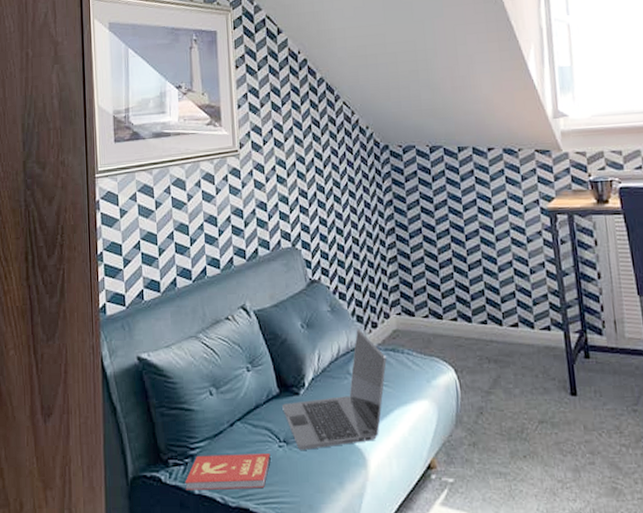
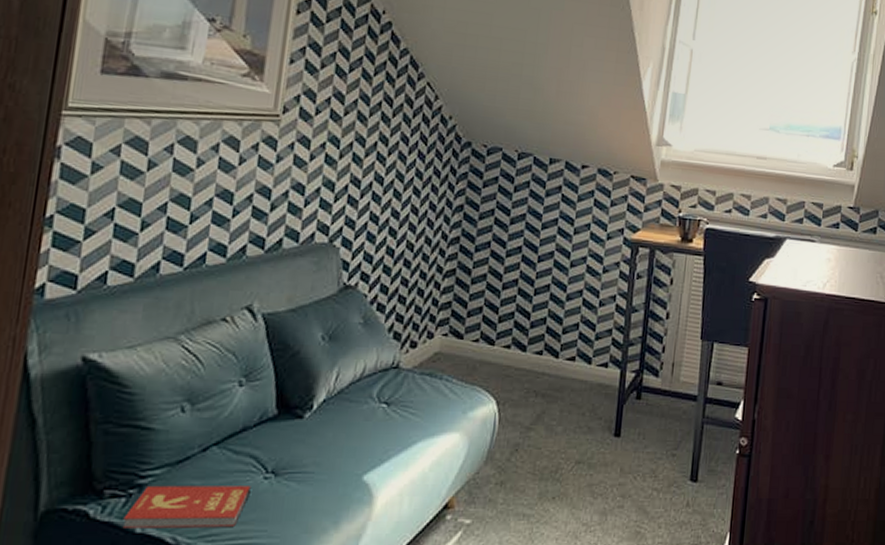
laptop: present [282,329,387,450] -> none [277,347,420,483]

